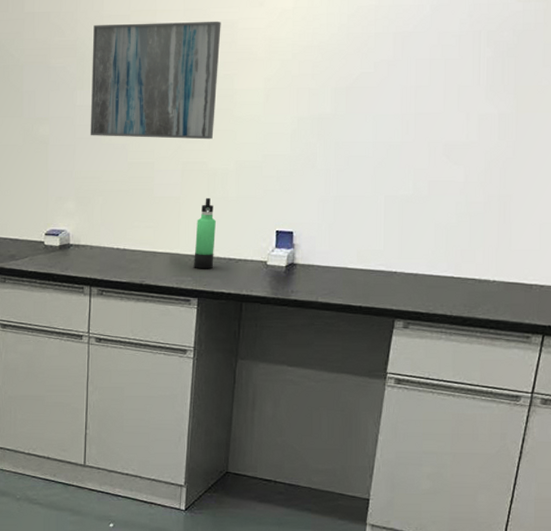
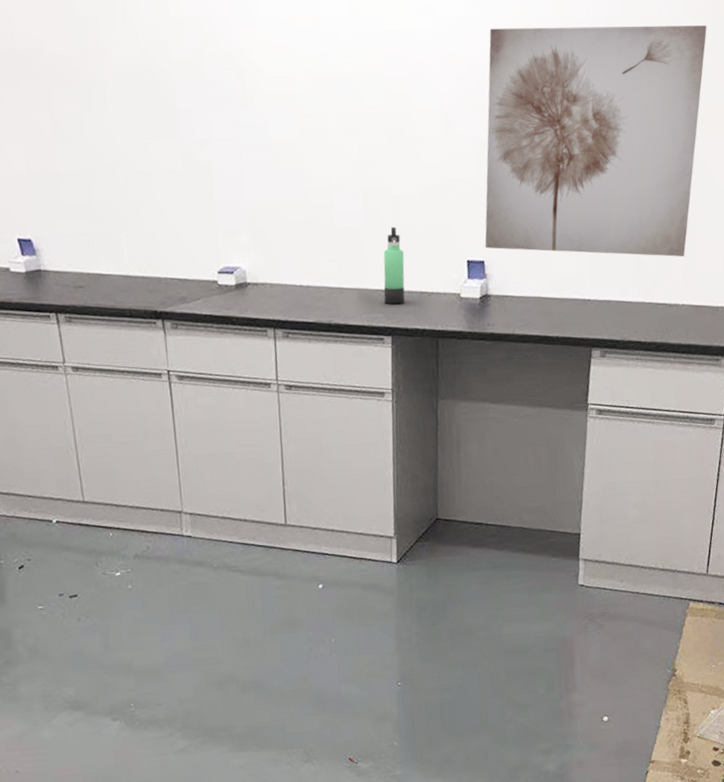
wall art: present [90,22,221,140] -> none [251,32,394,163]
wall art: none [295,10,538,234] -> present [485,26,707,257]

